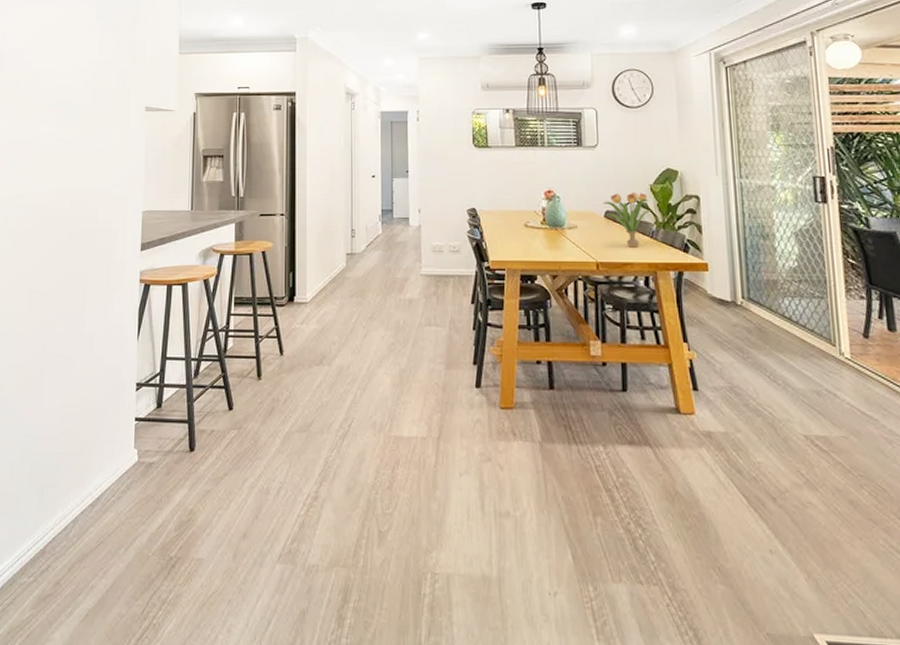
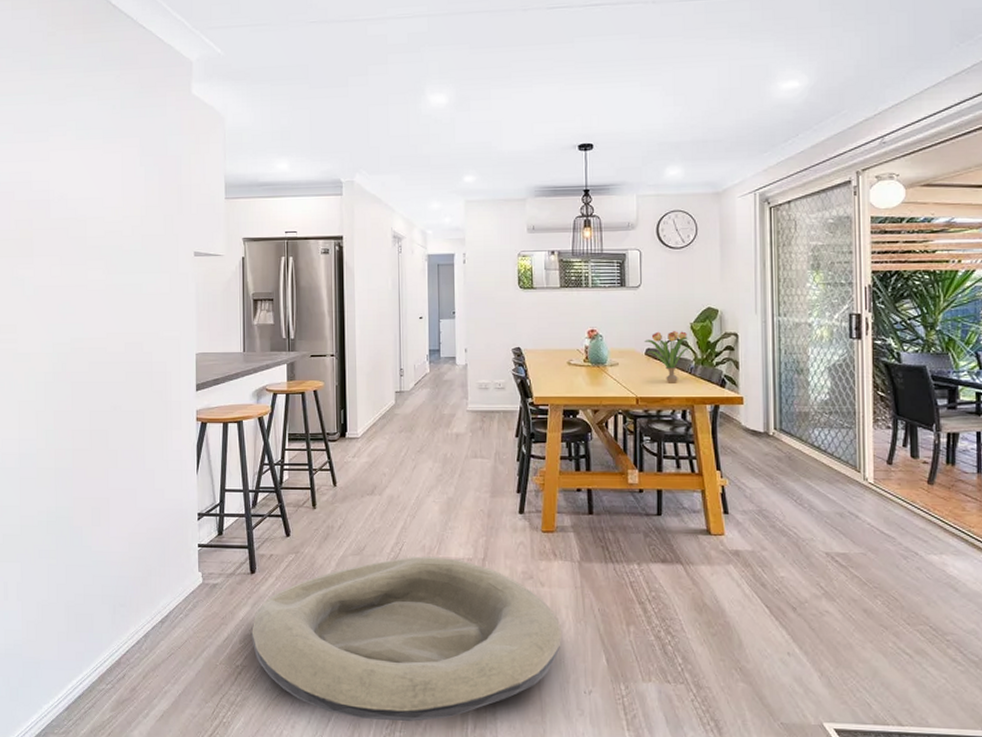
dog bed: none [188,434,524,626] -> present [251,556,563,721]

